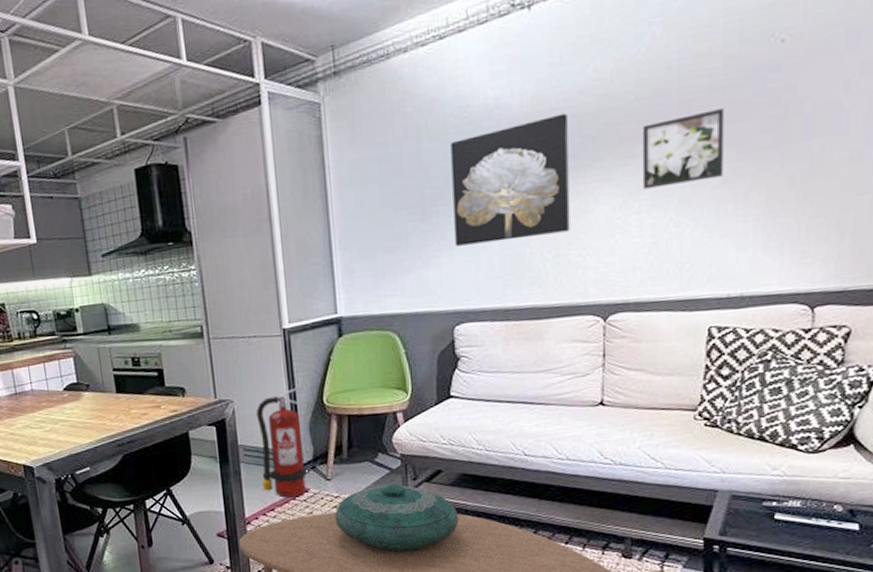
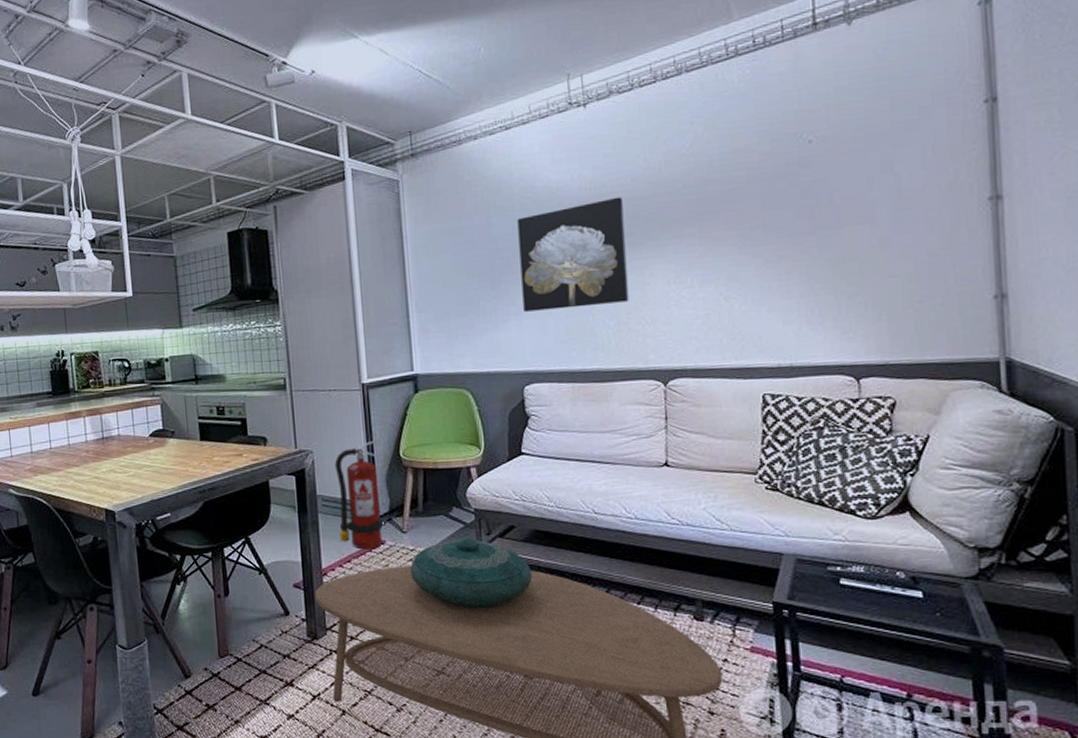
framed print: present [642,108,724,190] -> none [690,197,766,266]

